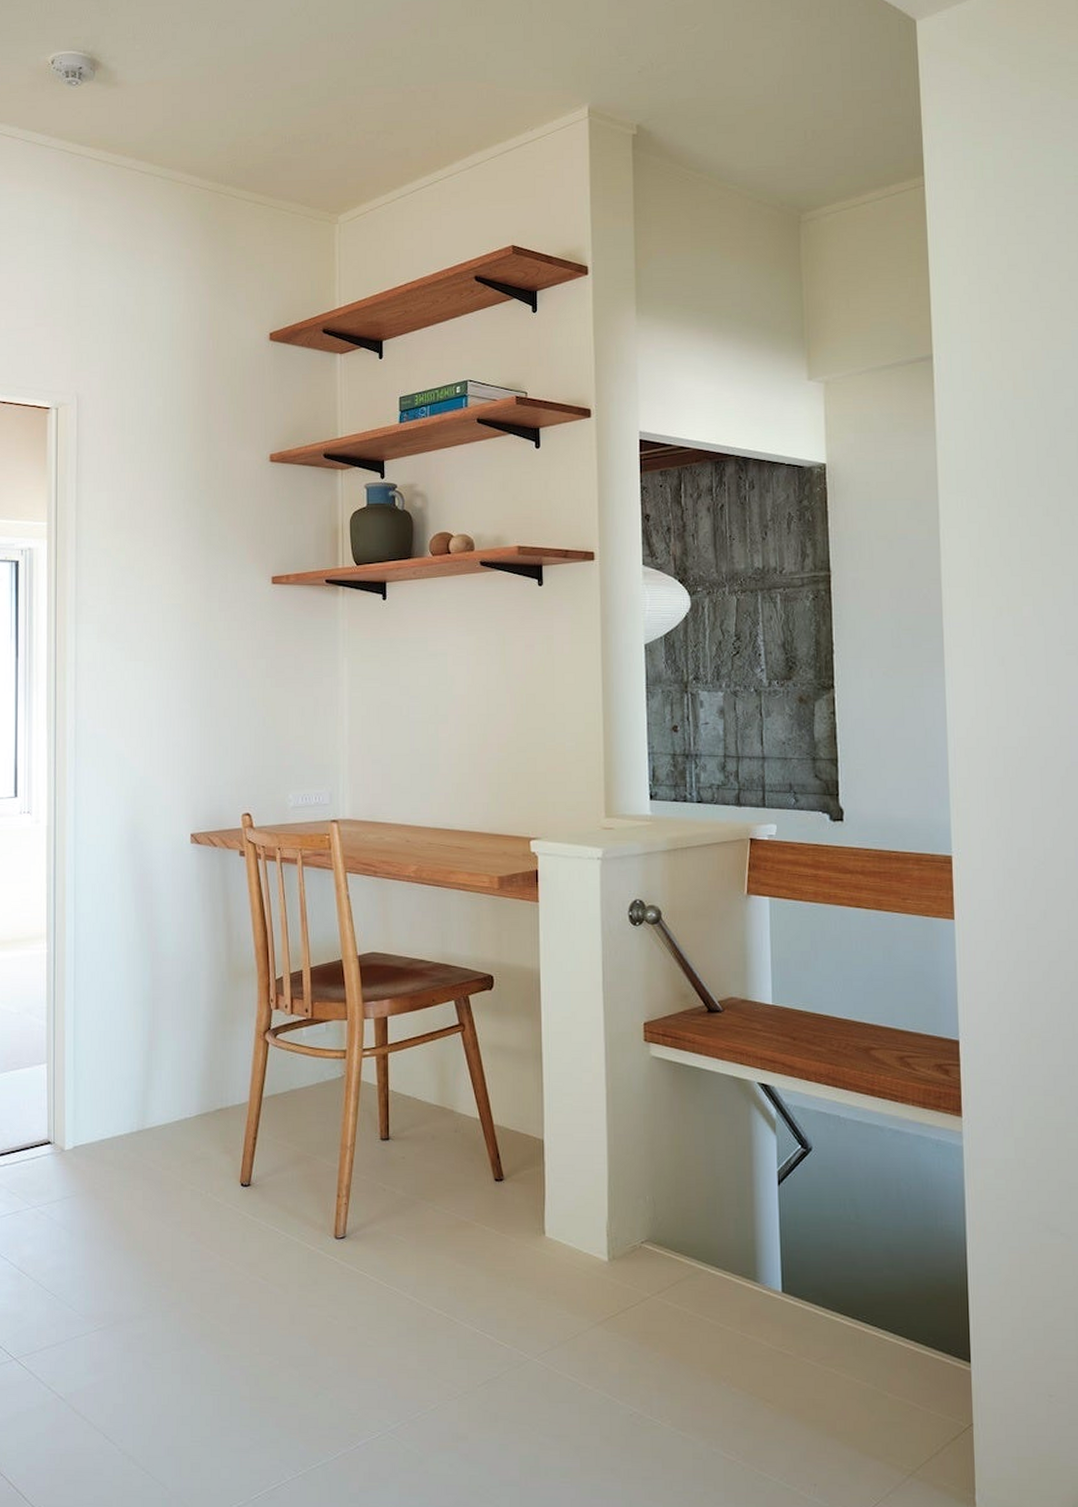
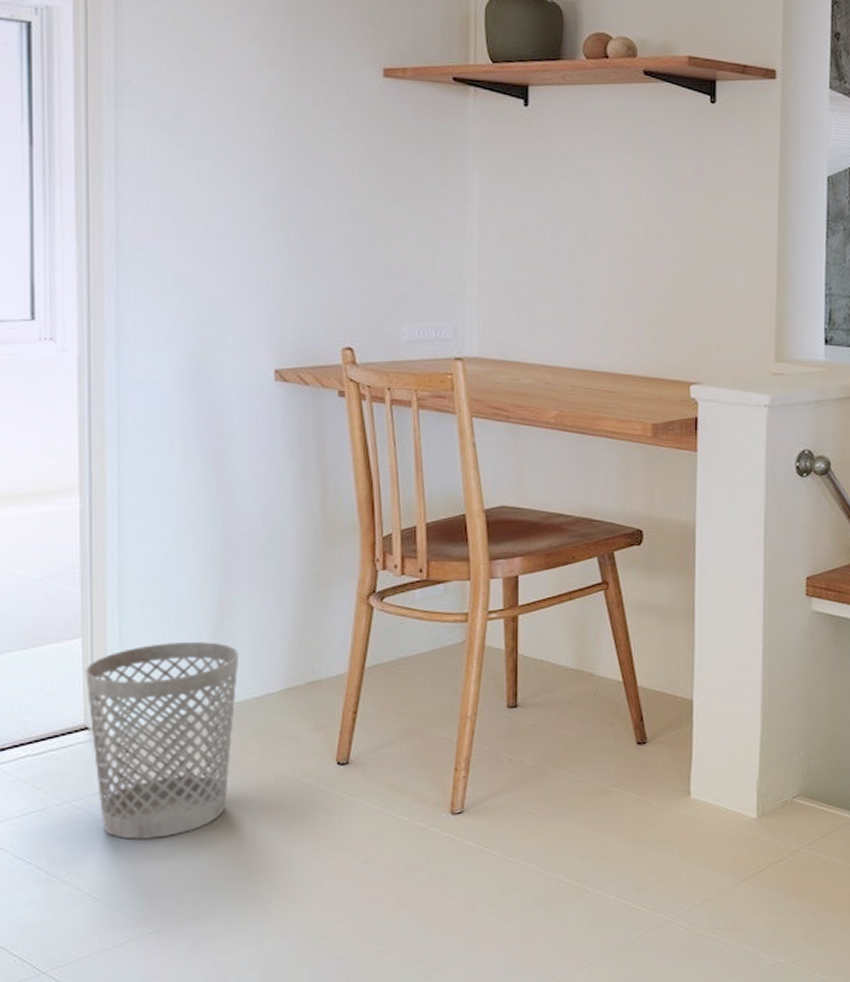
wastebasket: none [49,1069,164,1244] -> present [85,641,240,839]

